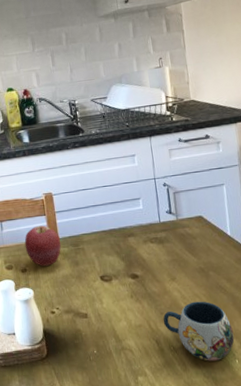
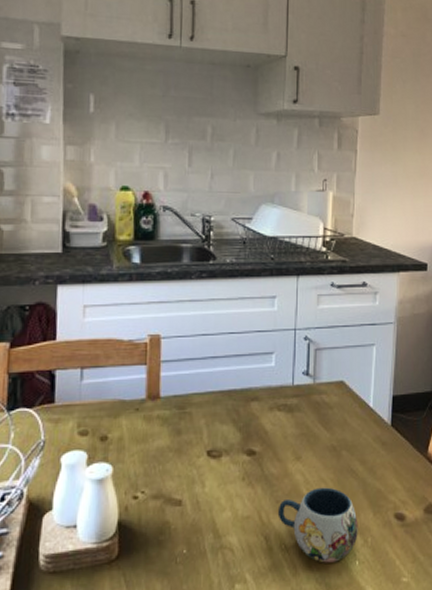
apple: present [24,225,61,266] -> none [111,377,162,434]

